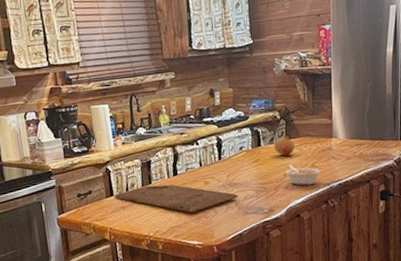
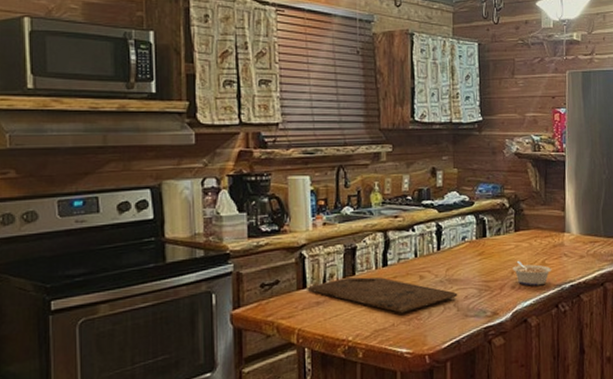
fruit: present [274,135,295,156] -> none [501,227,524,250]

